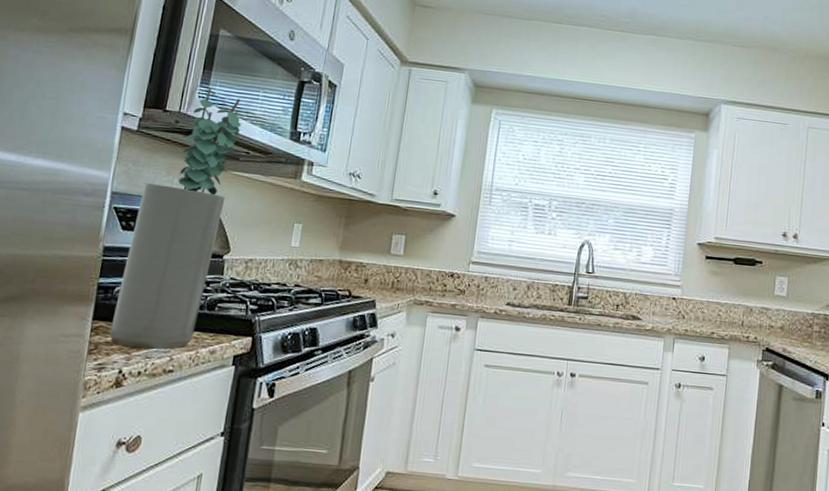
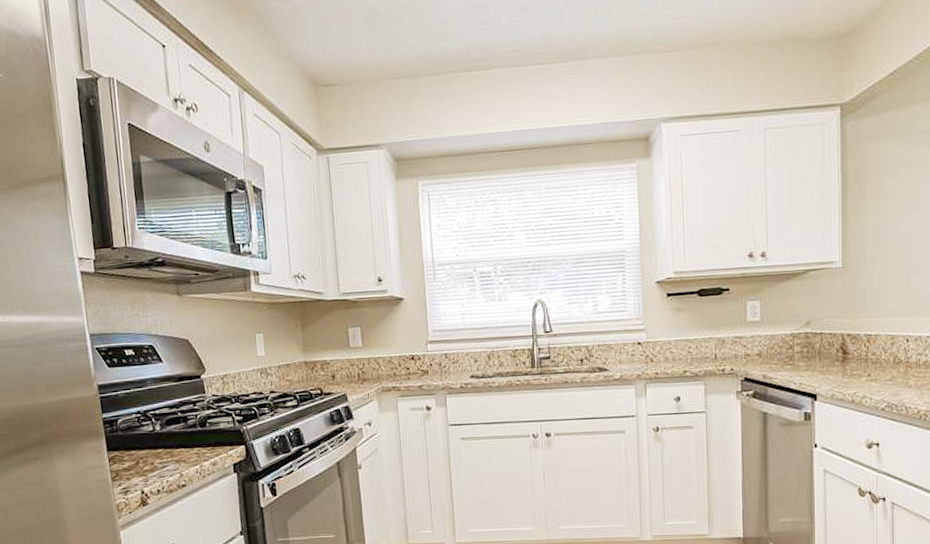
vase: present [109,87,241,349] -> none [115,217,195,470]

